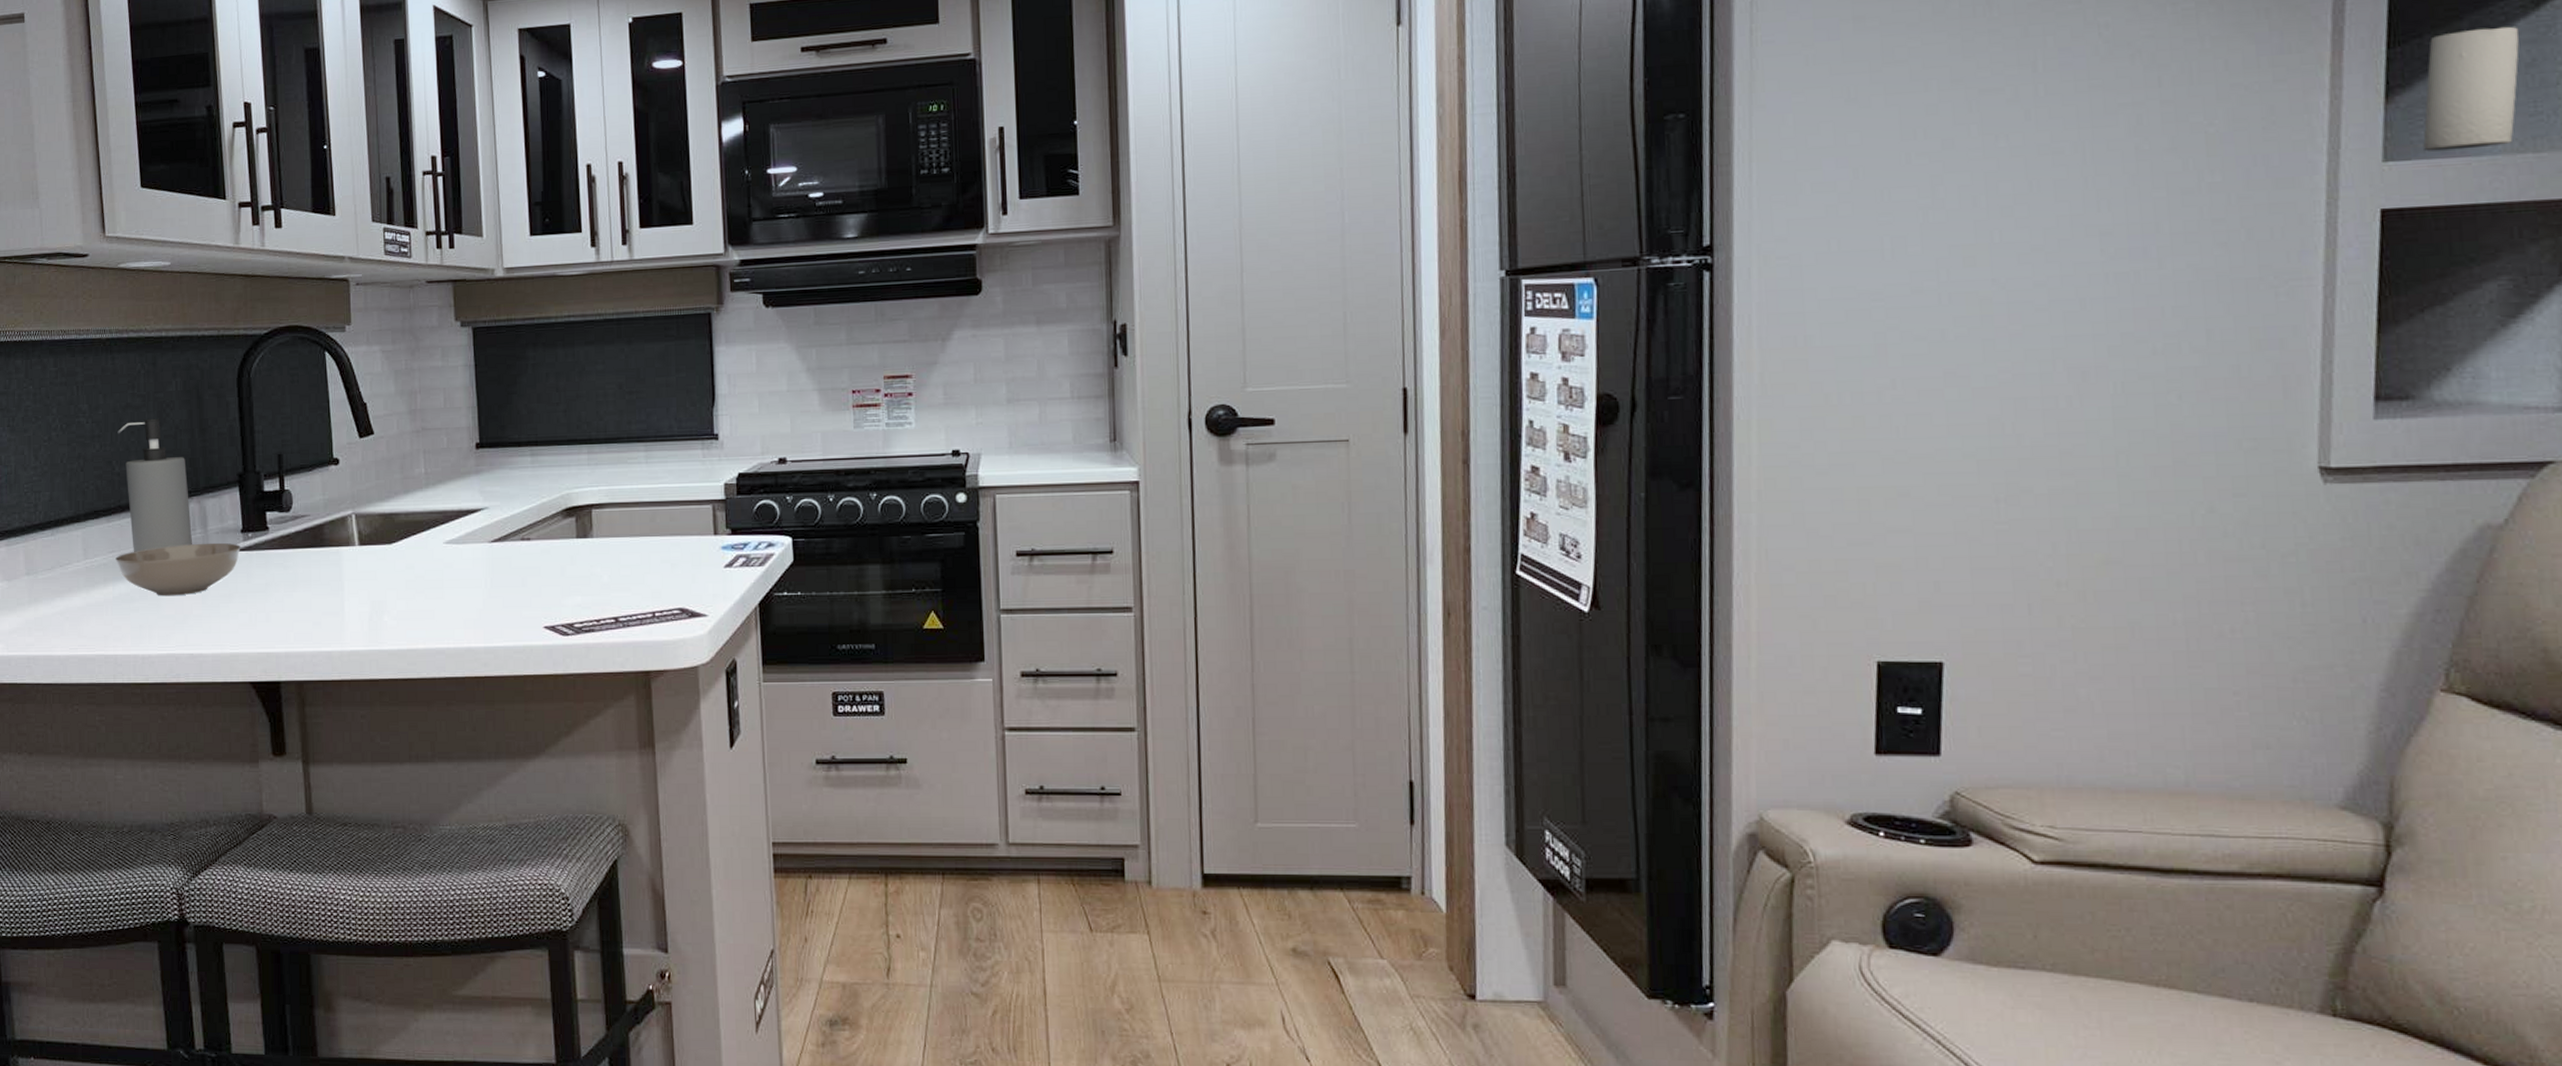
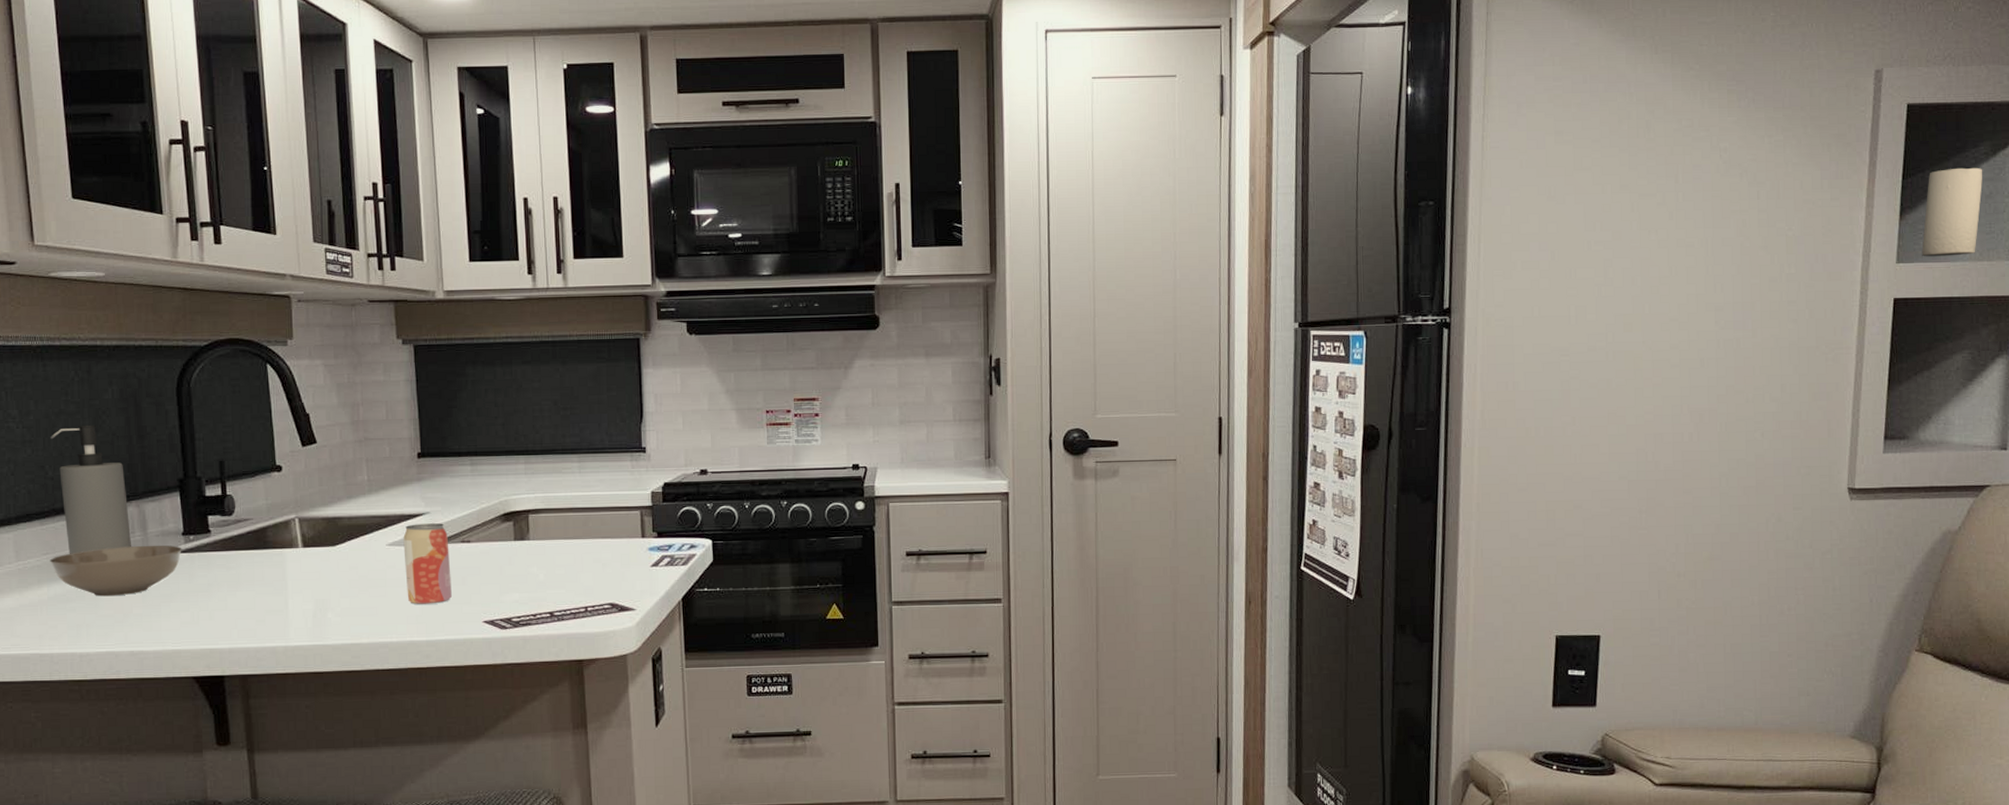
beverage can: none [461,519,511,609] -> present [403,523,452,606]

